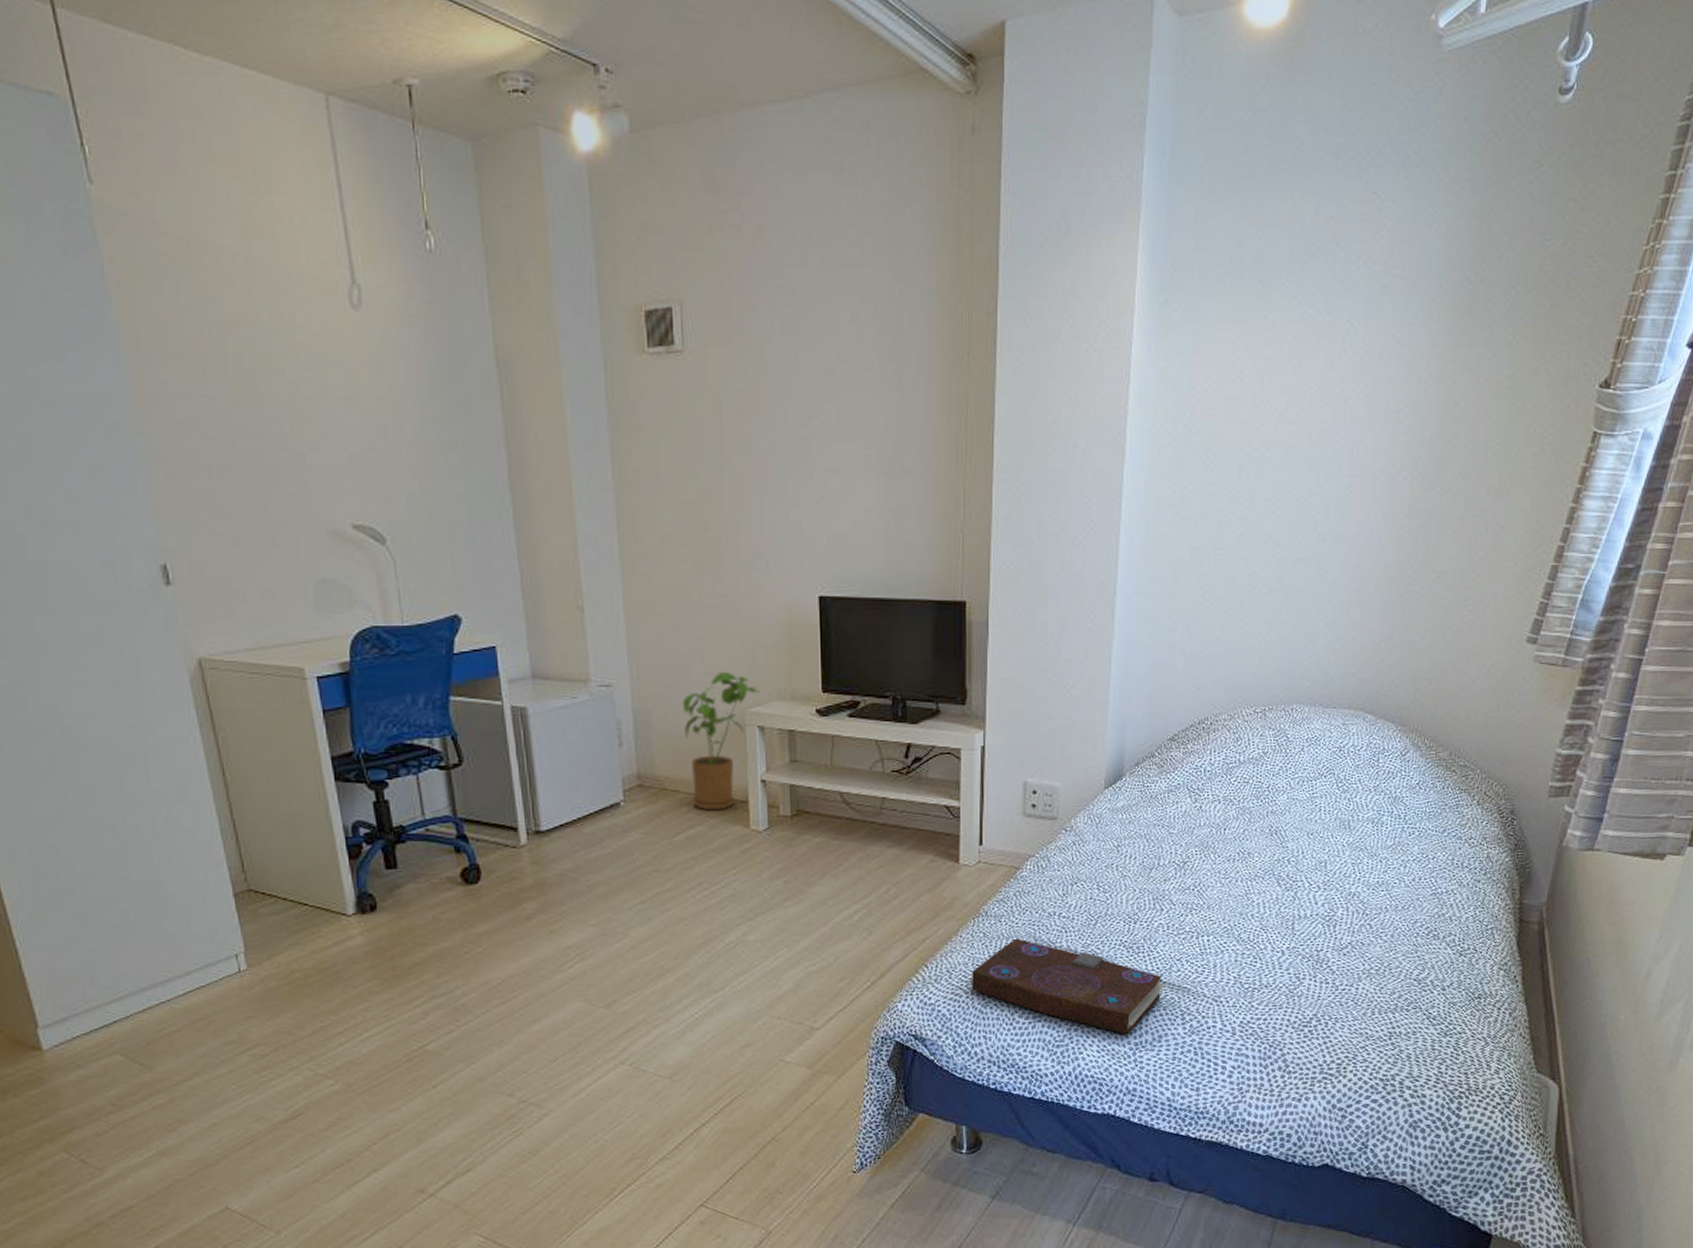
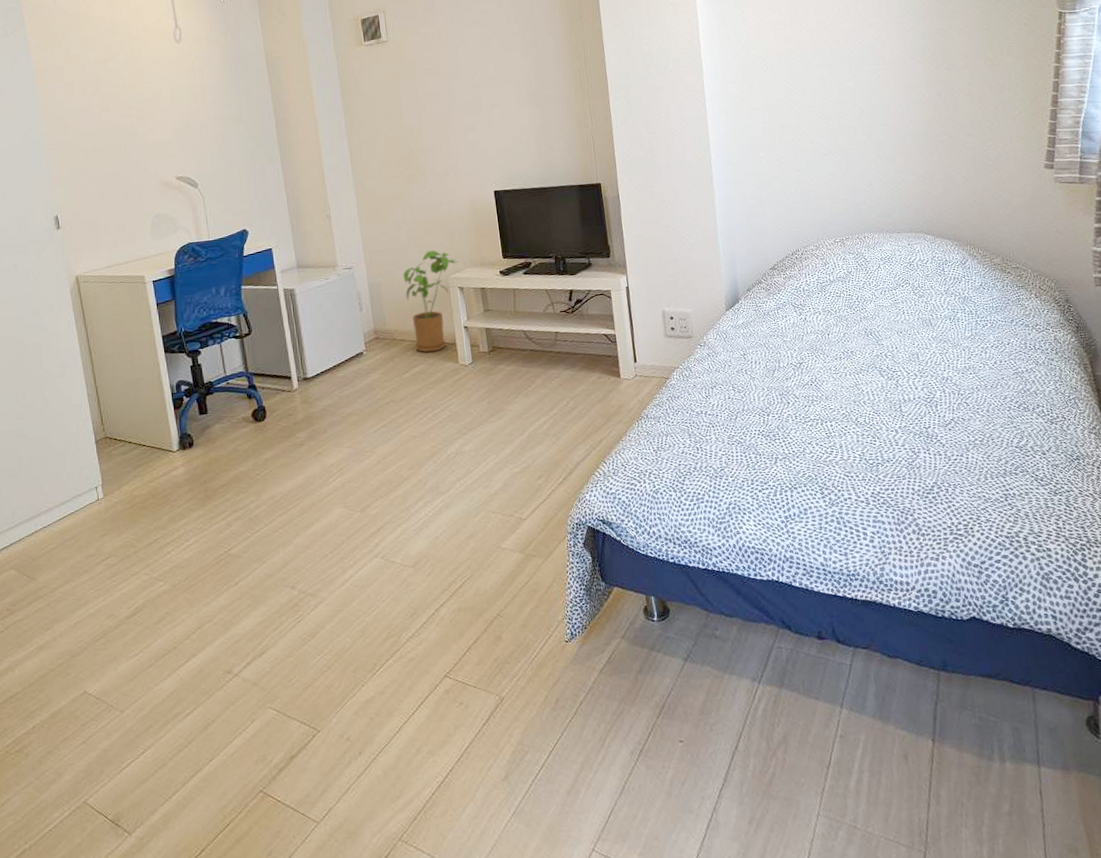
book: present [969,938,1165,1035] -> none [641,434,802,510]

